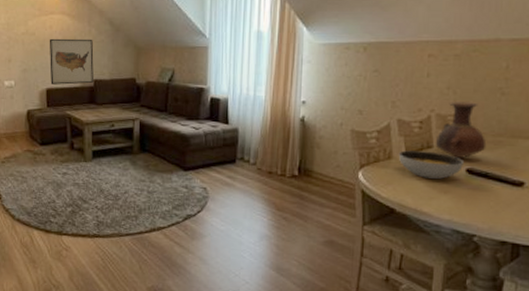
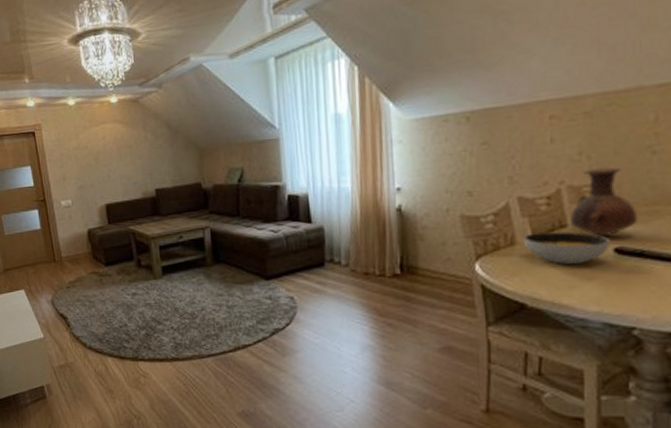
wall art: present [49,38,94,85] -> none [103,145,155,199]

